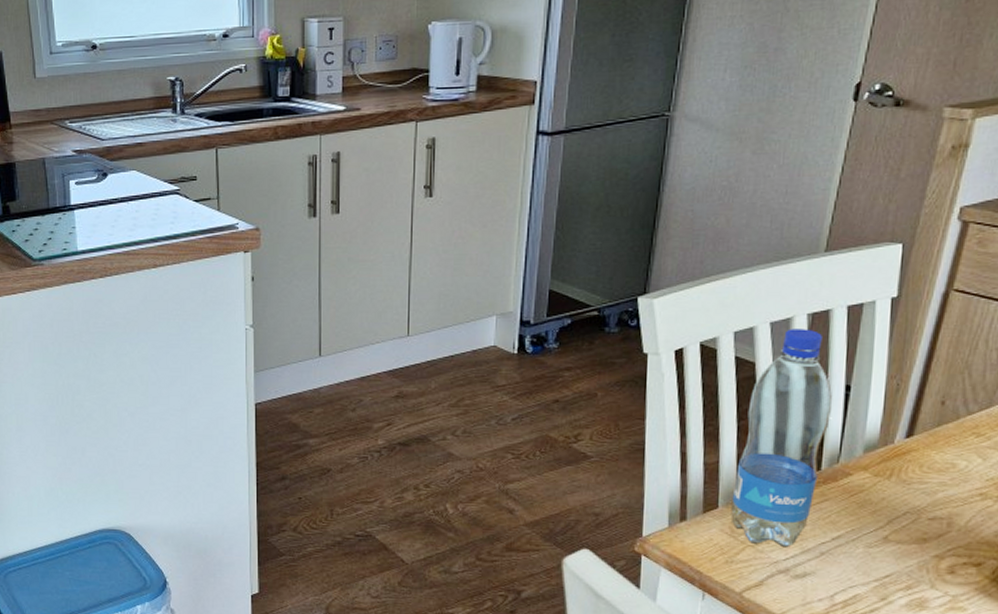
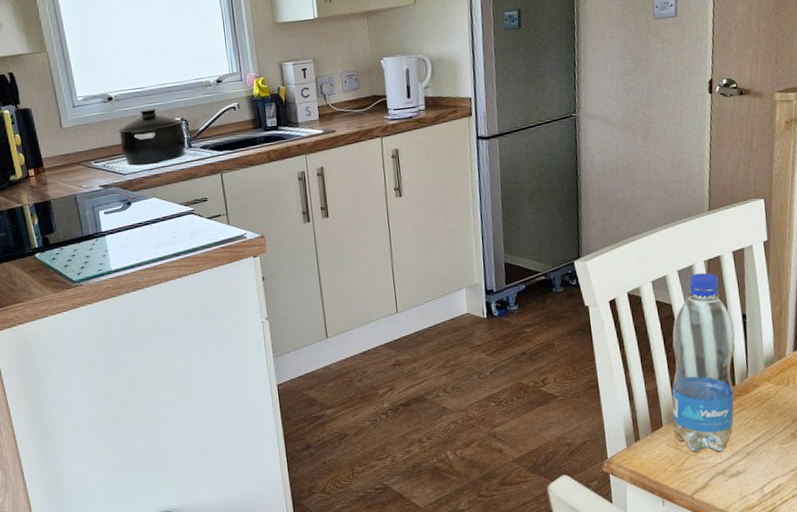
saucepan: none [100,63,178,130] -> present [118,108,186,165]

